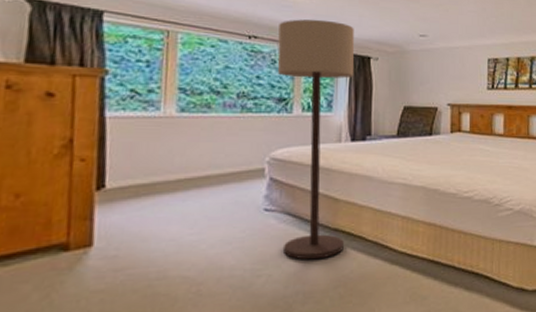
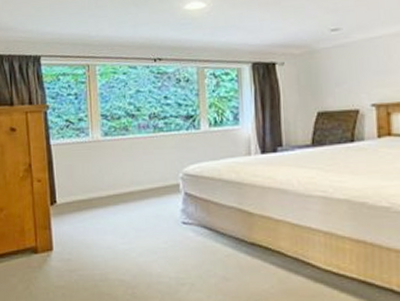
floor lamp: present [277,19,355,260] -> none [180,30,262,272]

